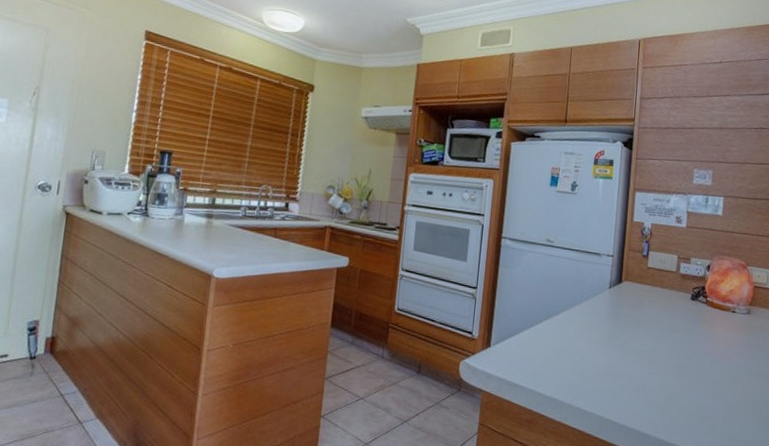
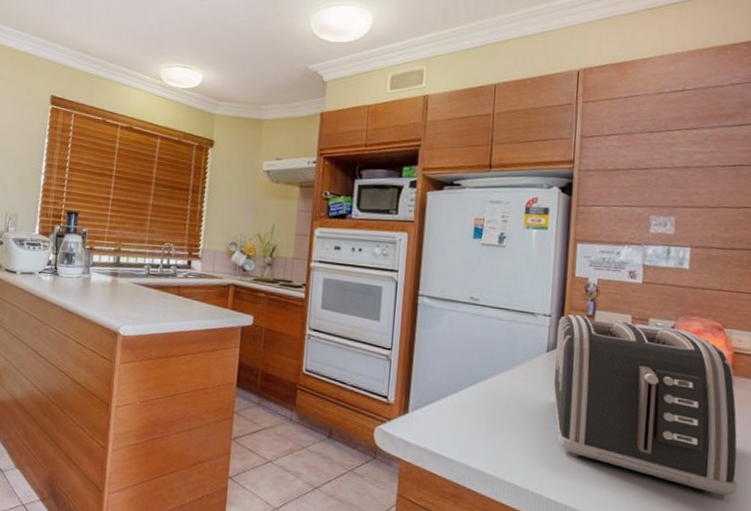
toaster: none [613,254,756,412] -> present [553,314,738,500]

